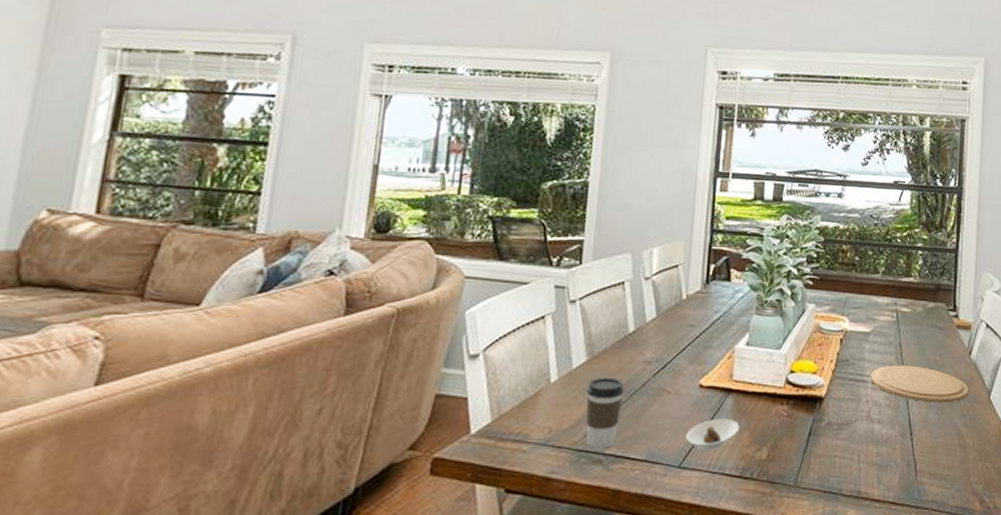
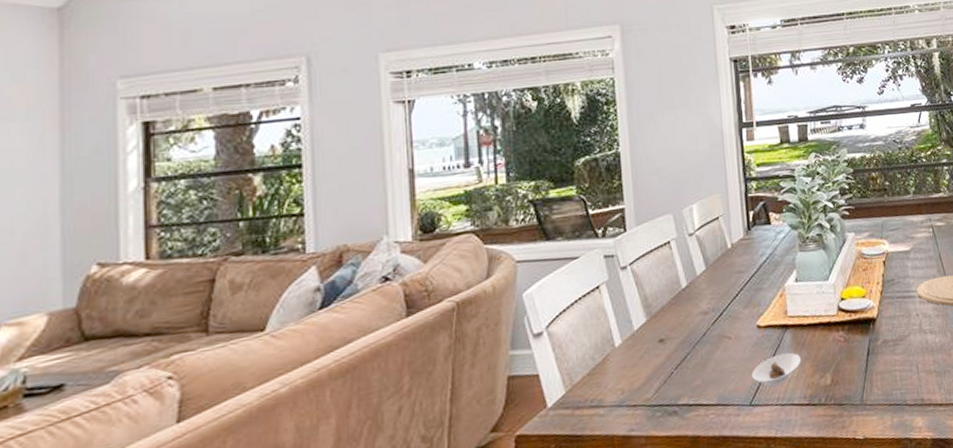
coffee cup: present [585,377,624,449] -> none [651,332,687,401]

